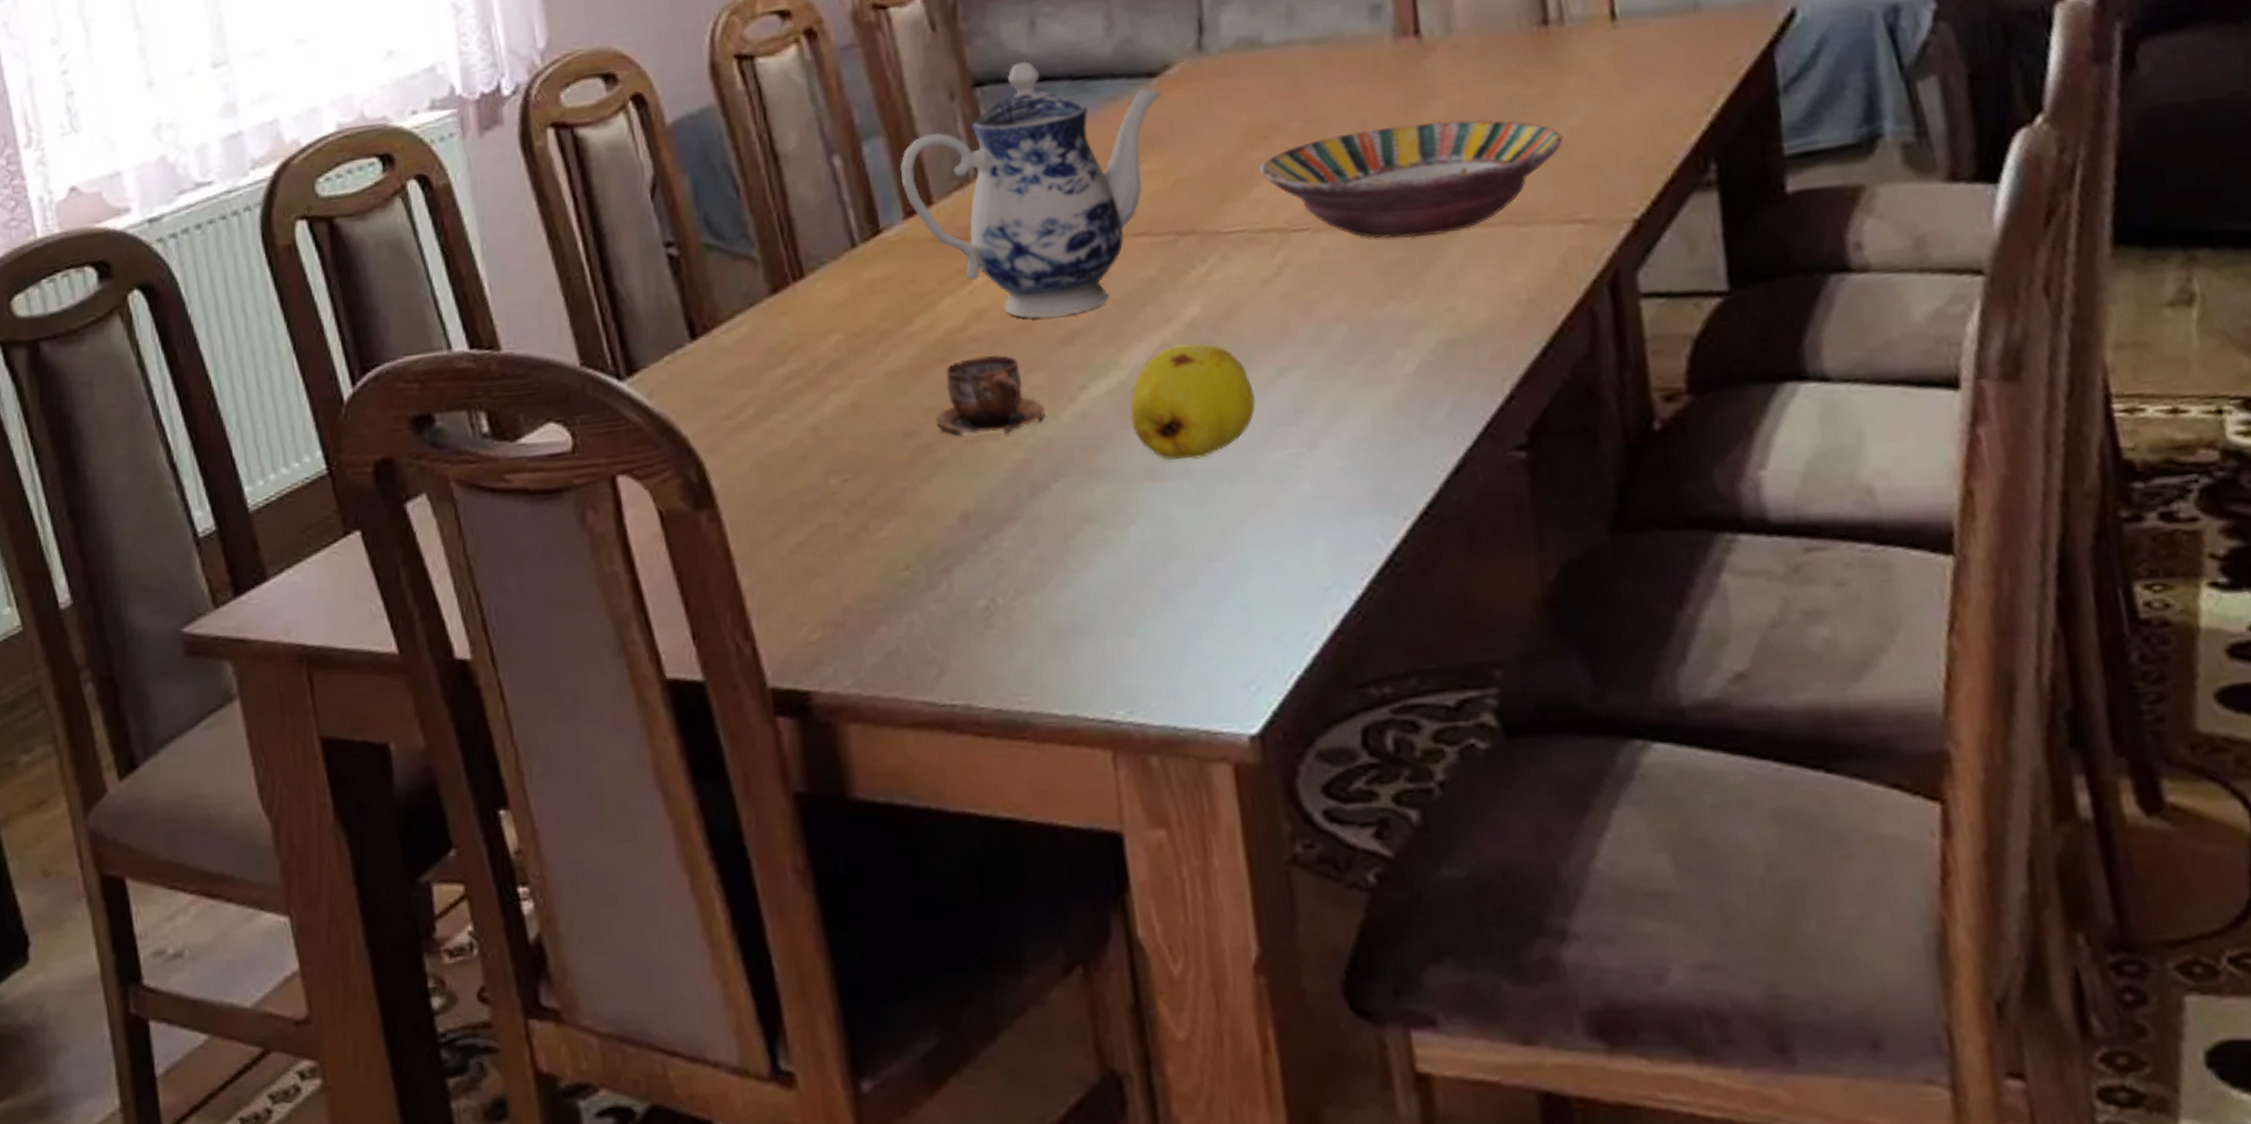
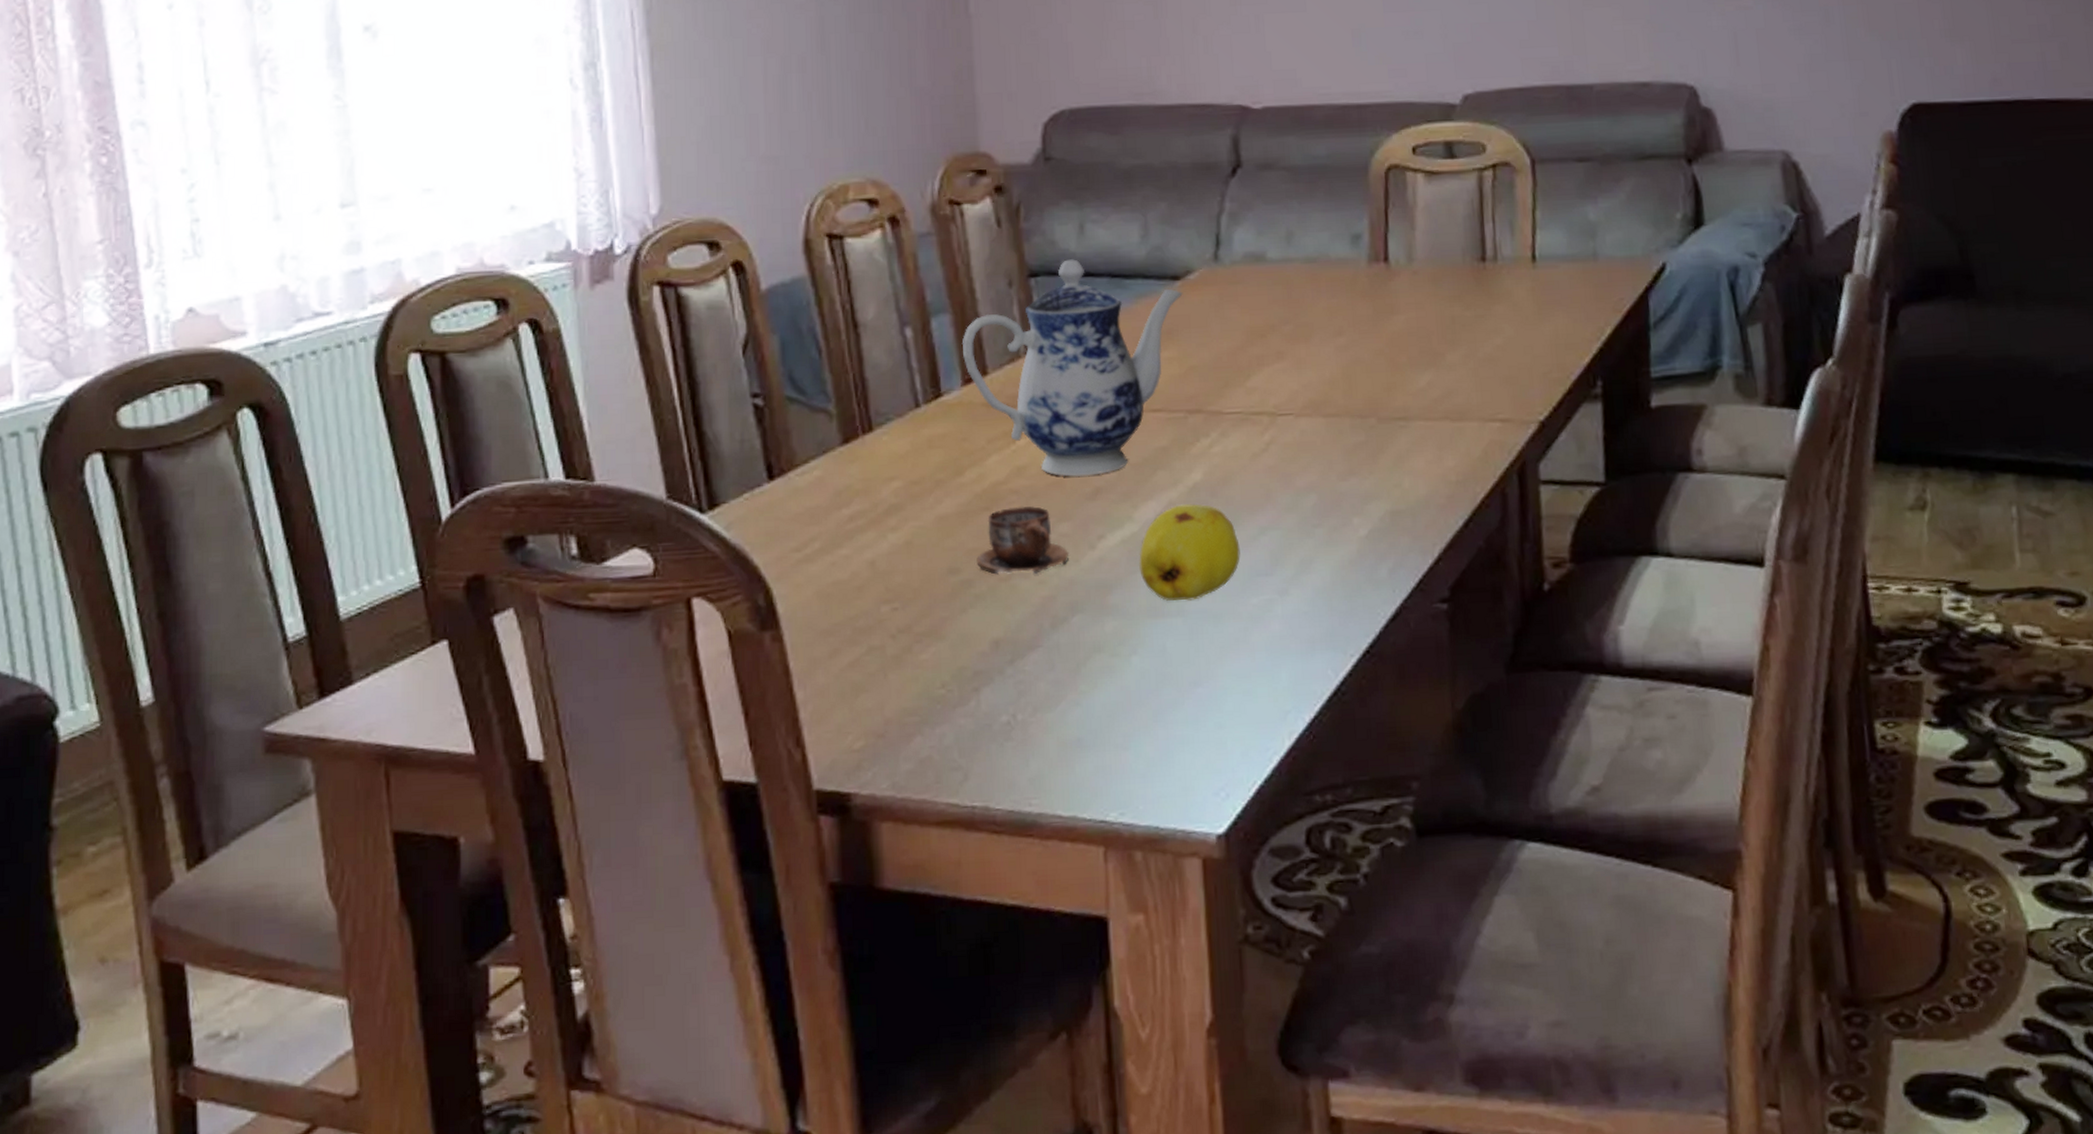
serving bowl: present [1259,120,1564,239] -> none [1257,332,1491,426]

